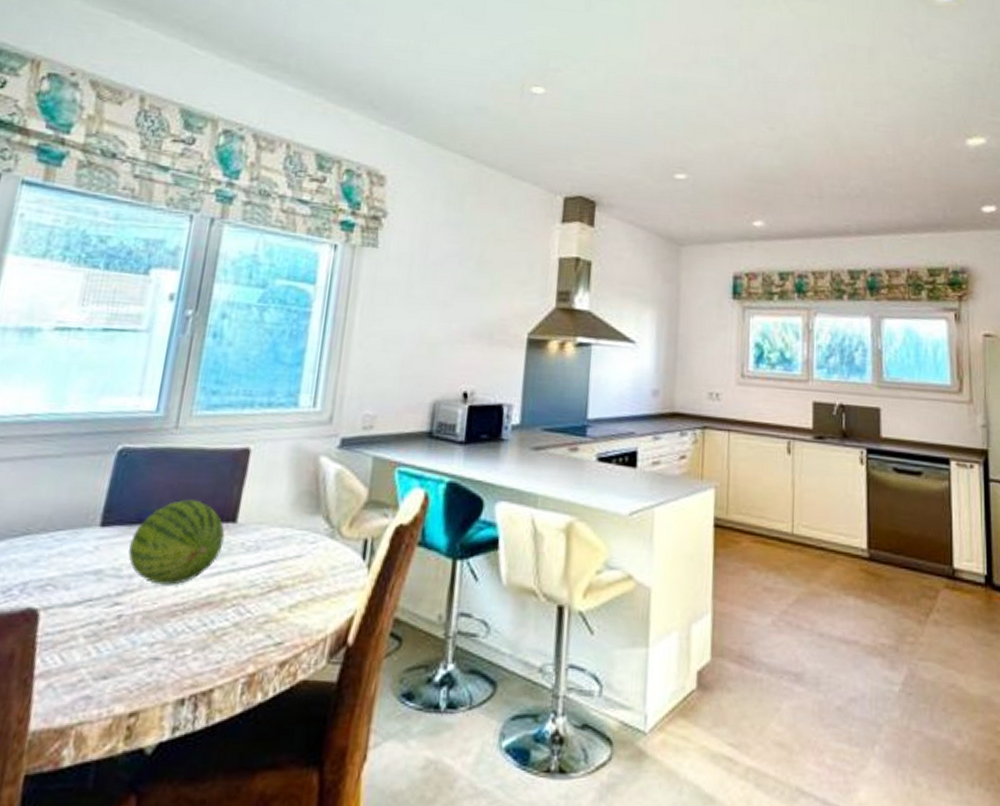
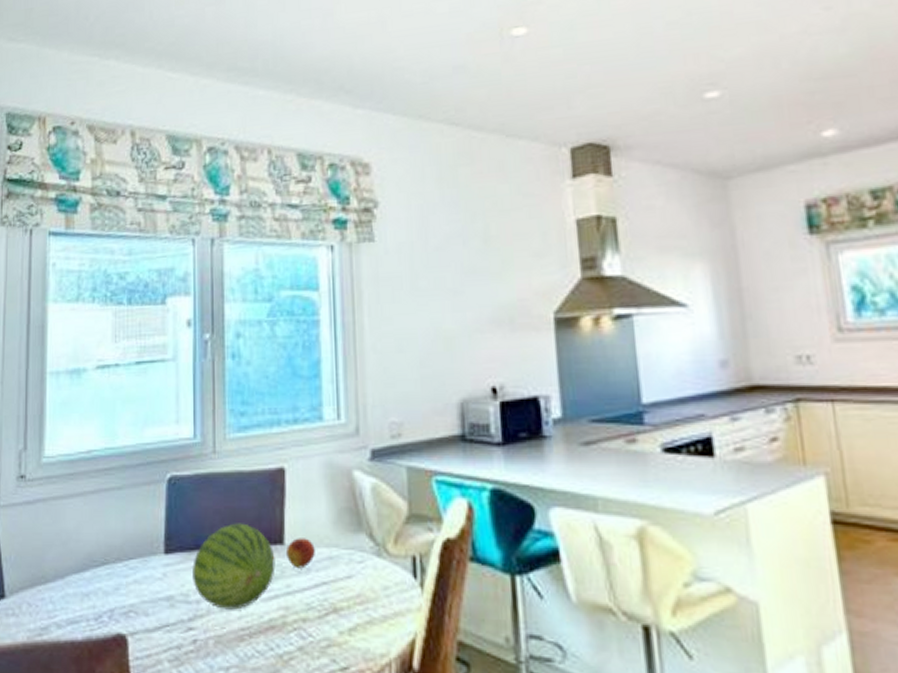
fruit: none [236,517,269,547] -> present [285,538,315,569]

